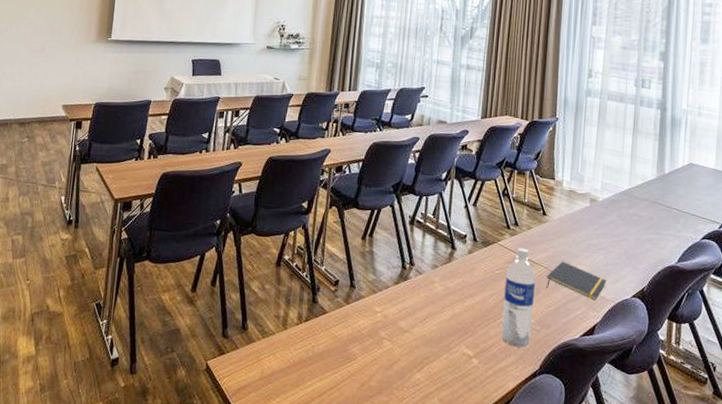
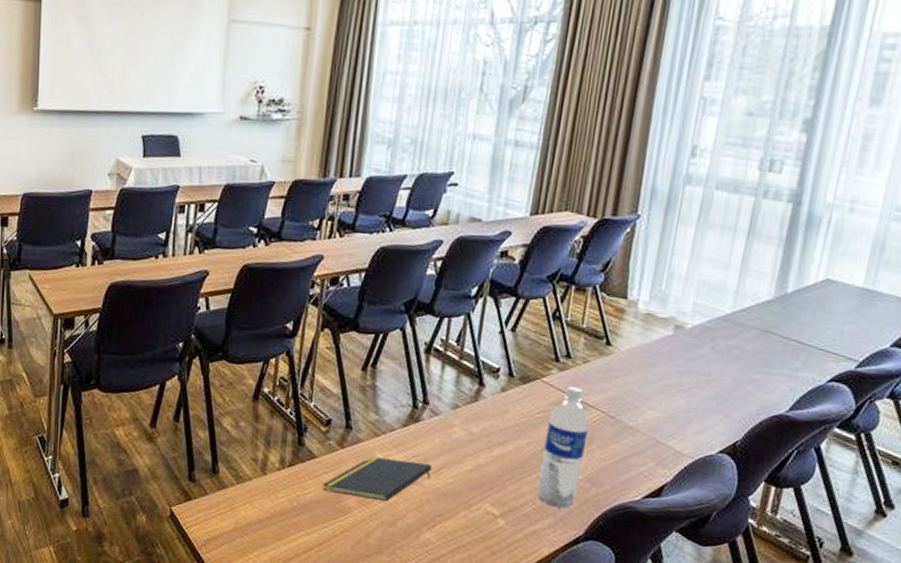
notepad: none [332,310,420,349] -> present [322,457,433,502]
notepad: present [546,261,607,301] -> none [602,404,686,456]

